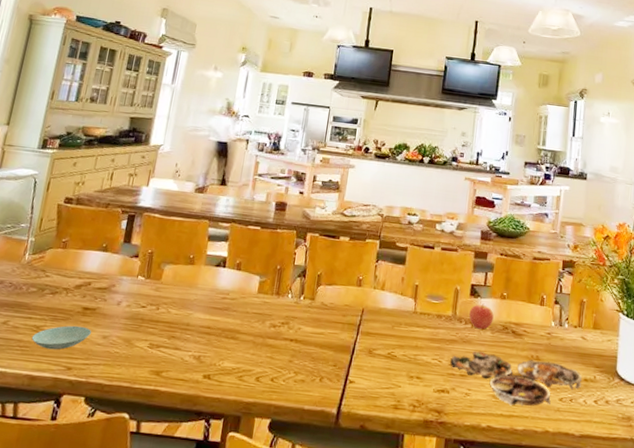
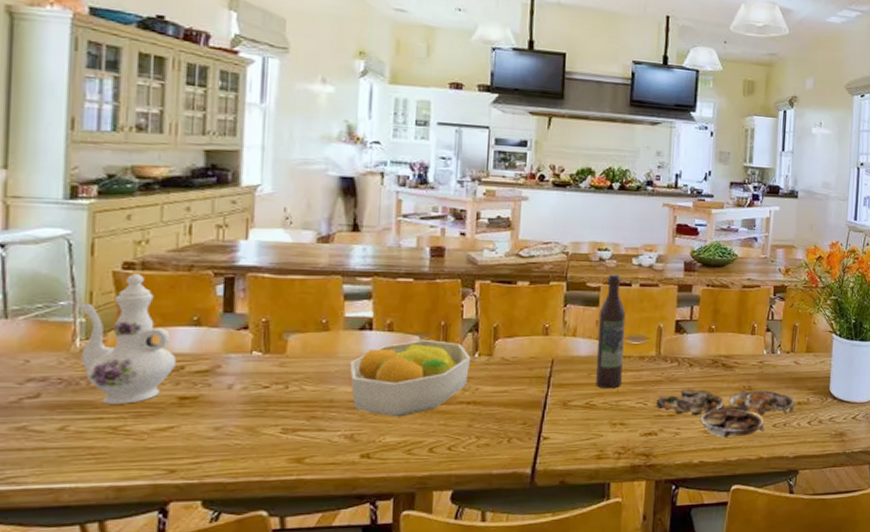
ewer: none [26,207,87,309] -> present [75,274,177,404]
saucer: present [31,325,91,350] -> none [108,419,196,453]
fruit bowl: none [203,280,298,346] -> present [349,340,471,417]
wine bottle: none [398,237,428,343] -> present [595,274,626,389]
apple: present [469,303,494,330] -> none [675,339,702,366]

